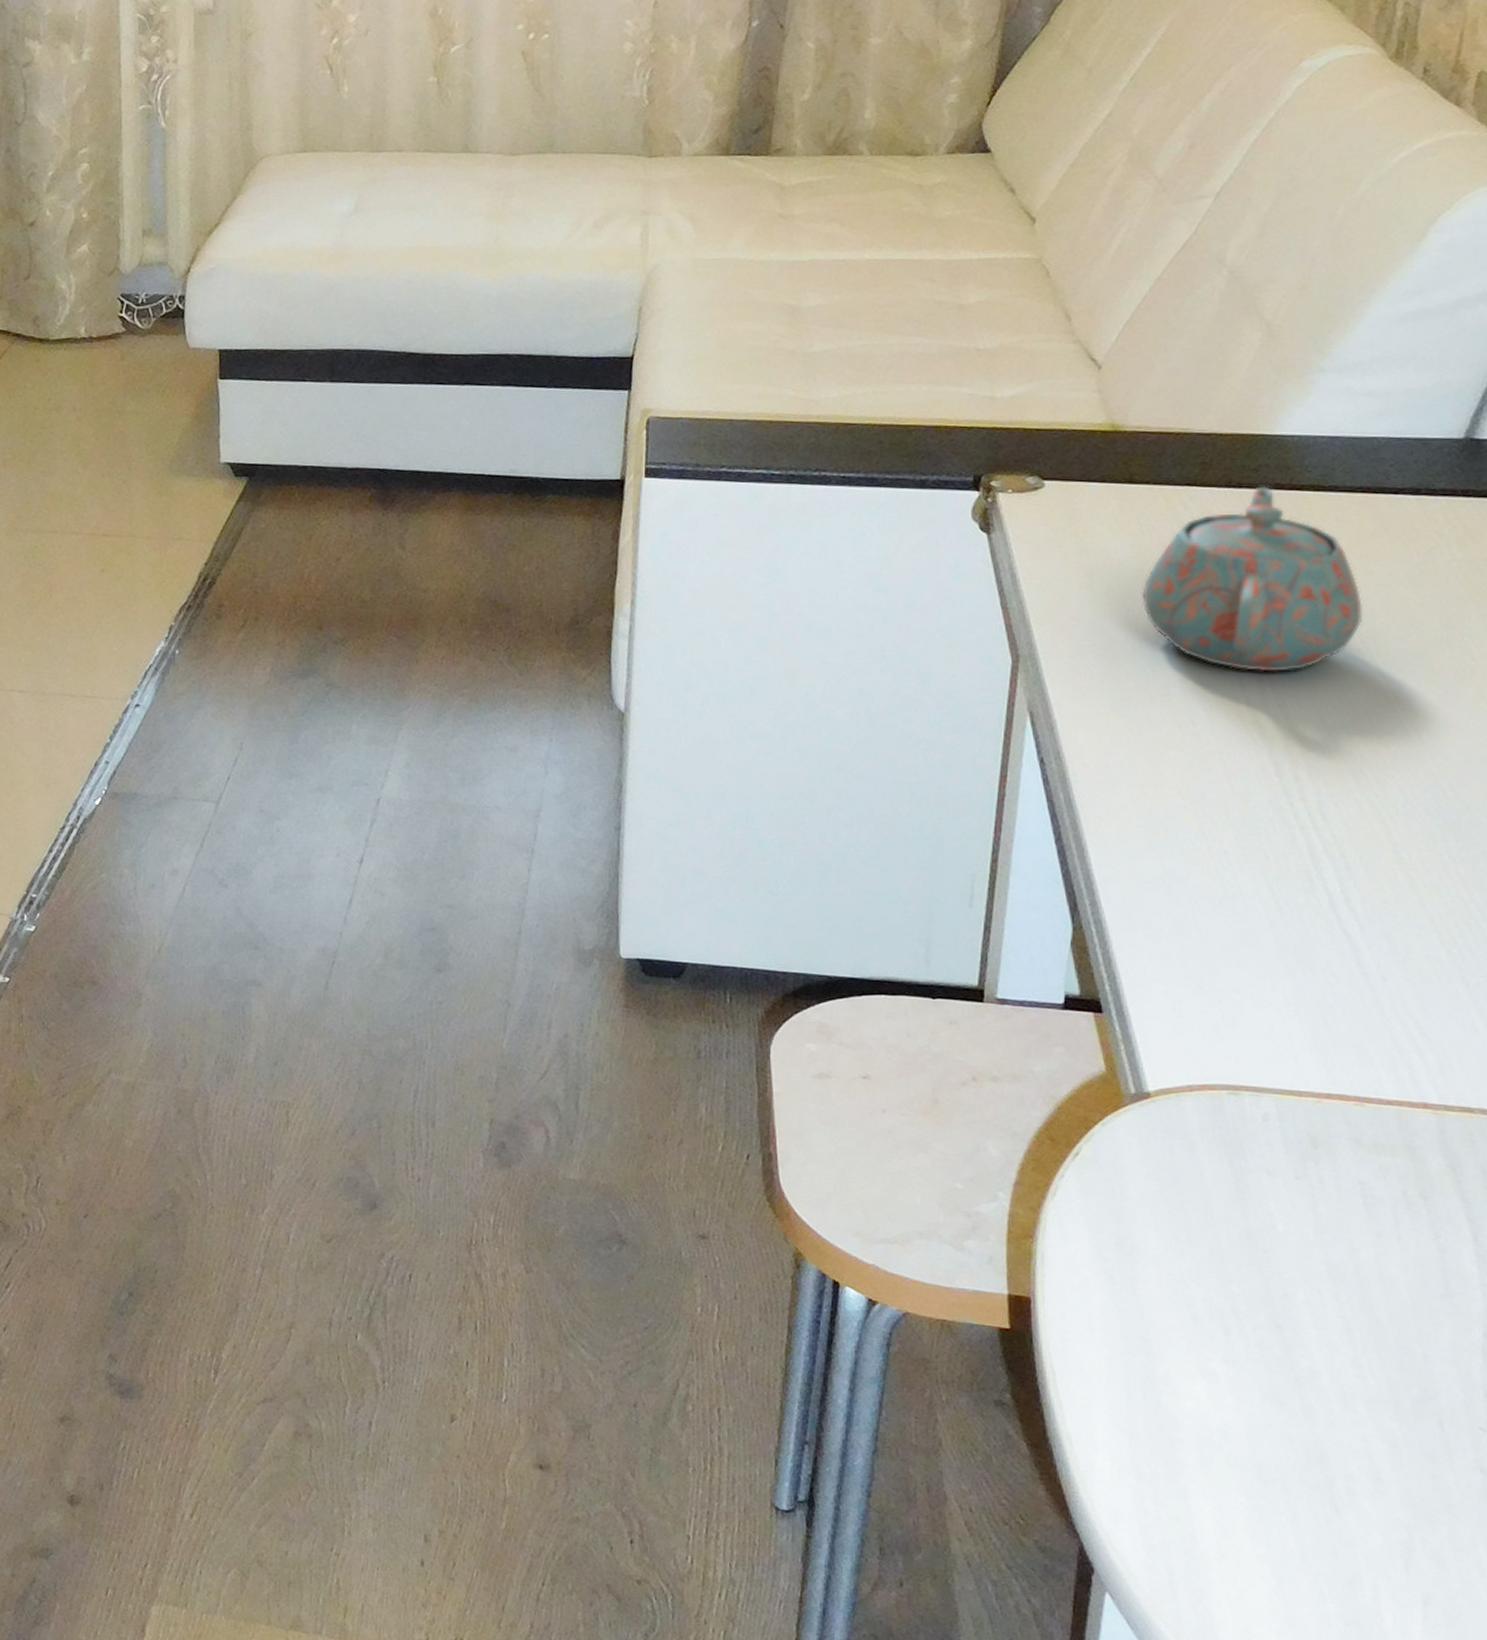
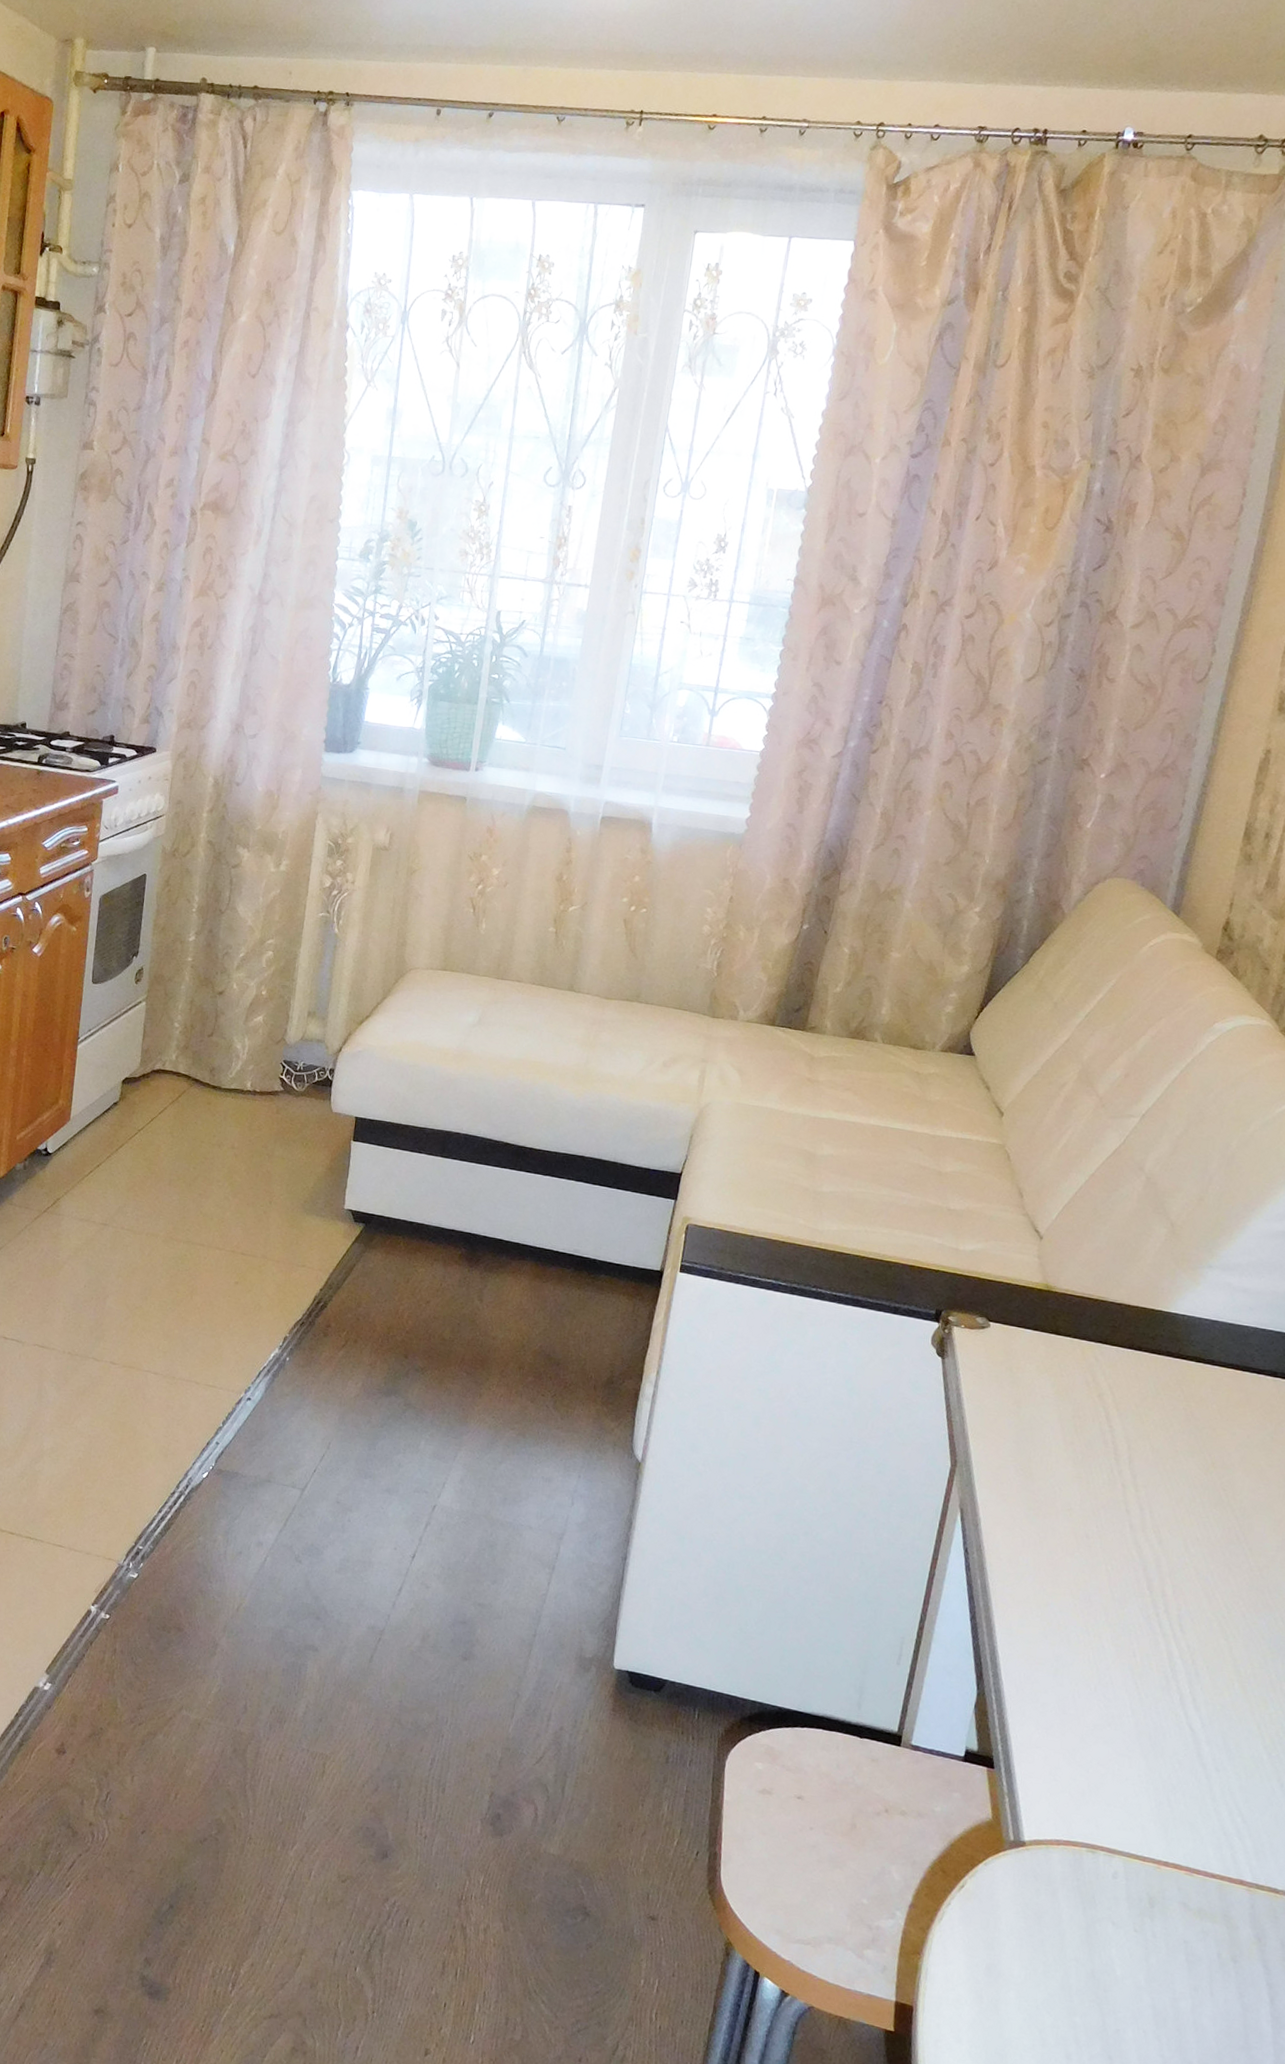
teapot: present [1140,486,1362,672] -> none [1056,1352,1226,1506]

